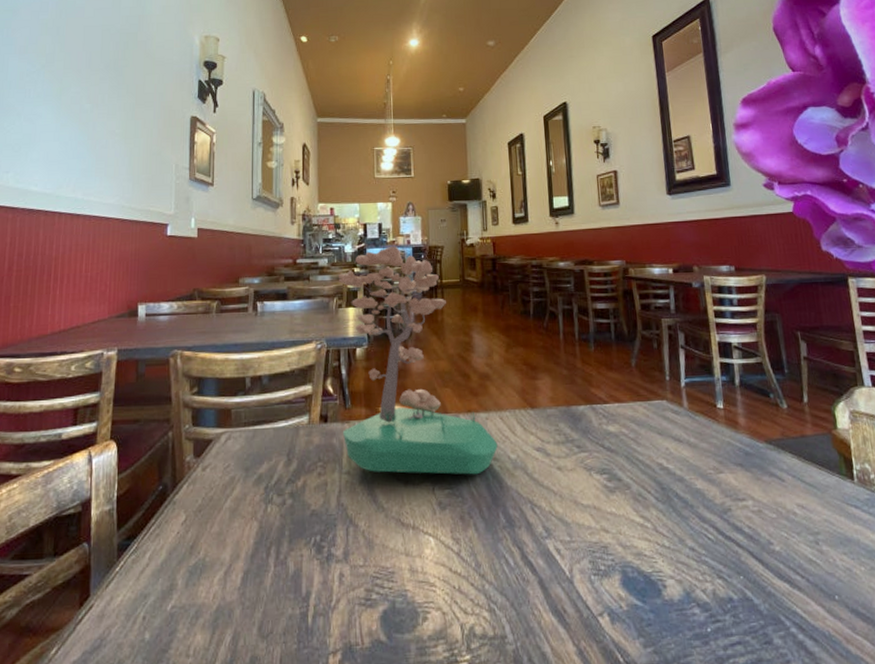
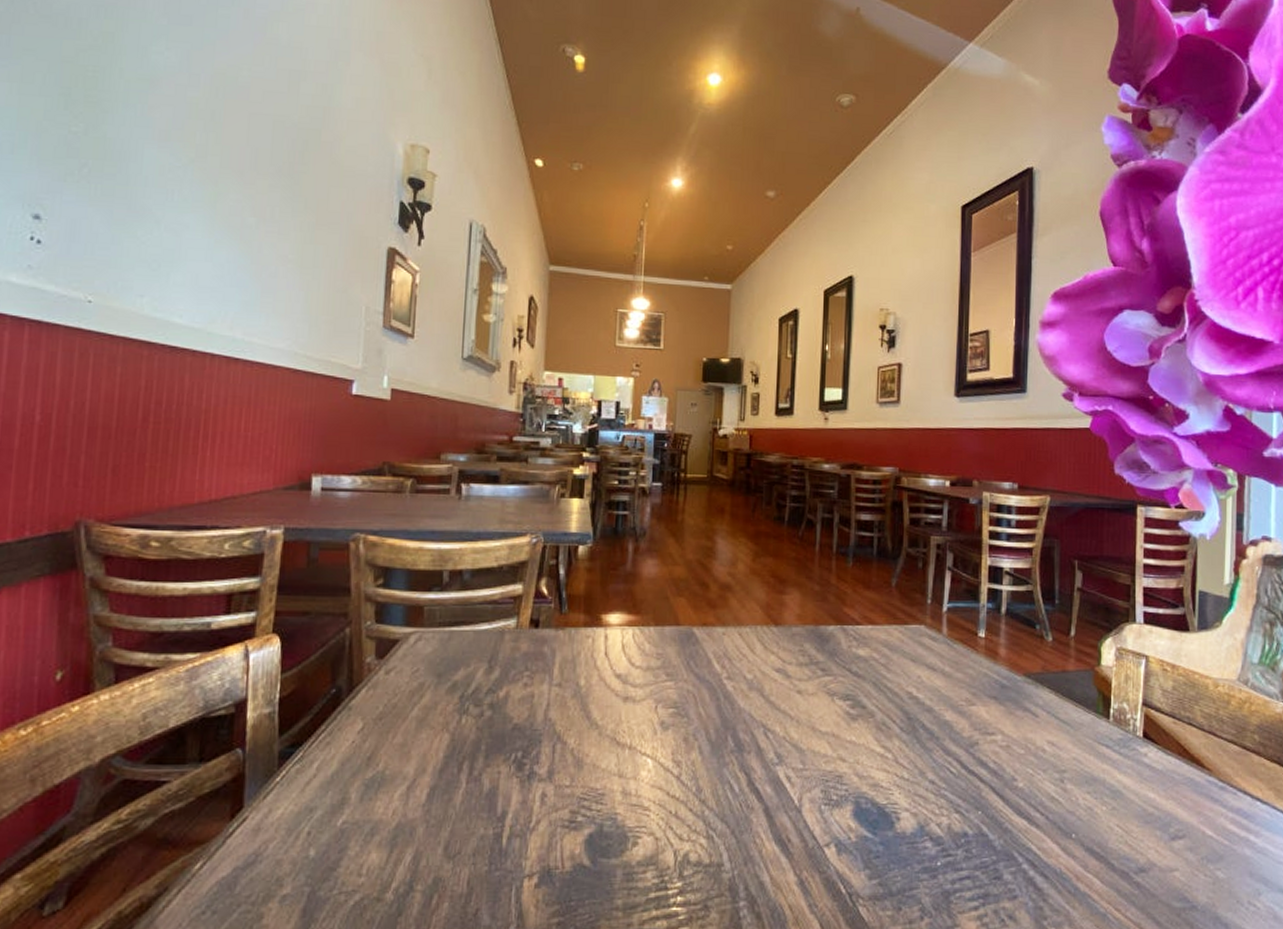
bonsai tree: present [338,245,498,475] -> none [555,429,733,694]

